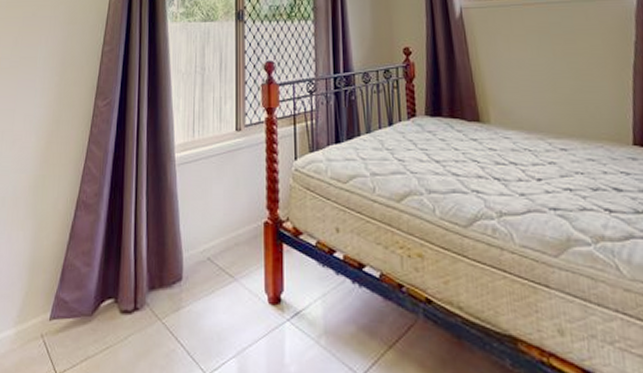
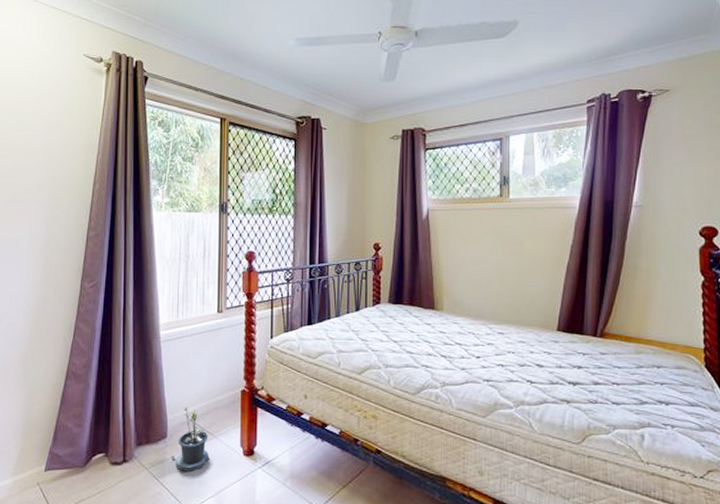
potted plant: none [187,242,231,325] -> present [171,406,211,473]

